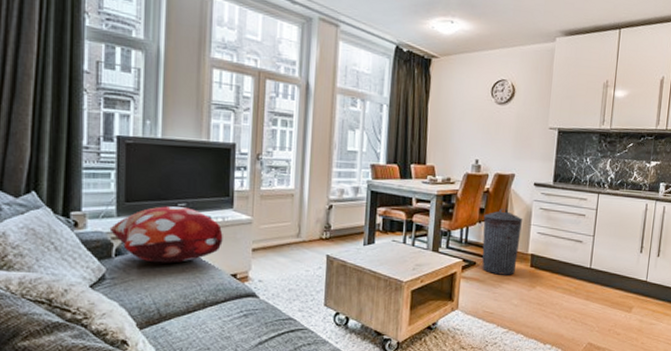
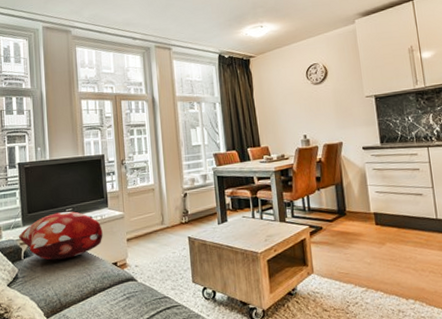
trash can: present [482,208,523,275] -> none [321,174,362,237]

